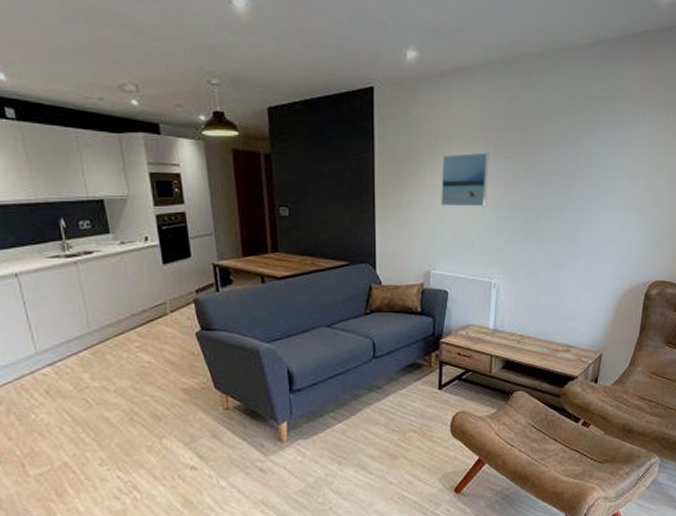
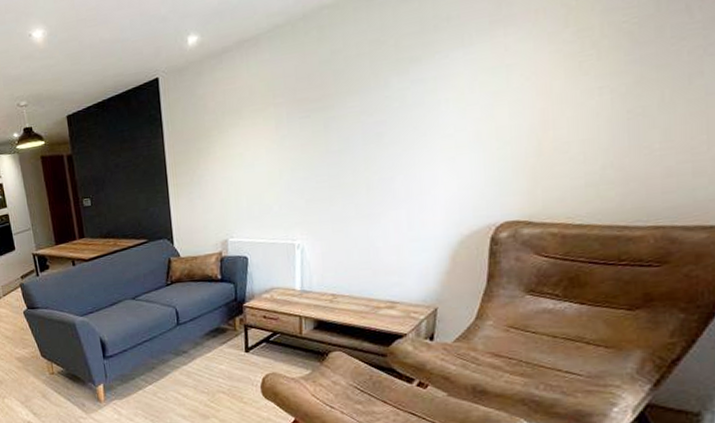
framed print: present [441,152,489,207] -> none [231,116,283,176]

